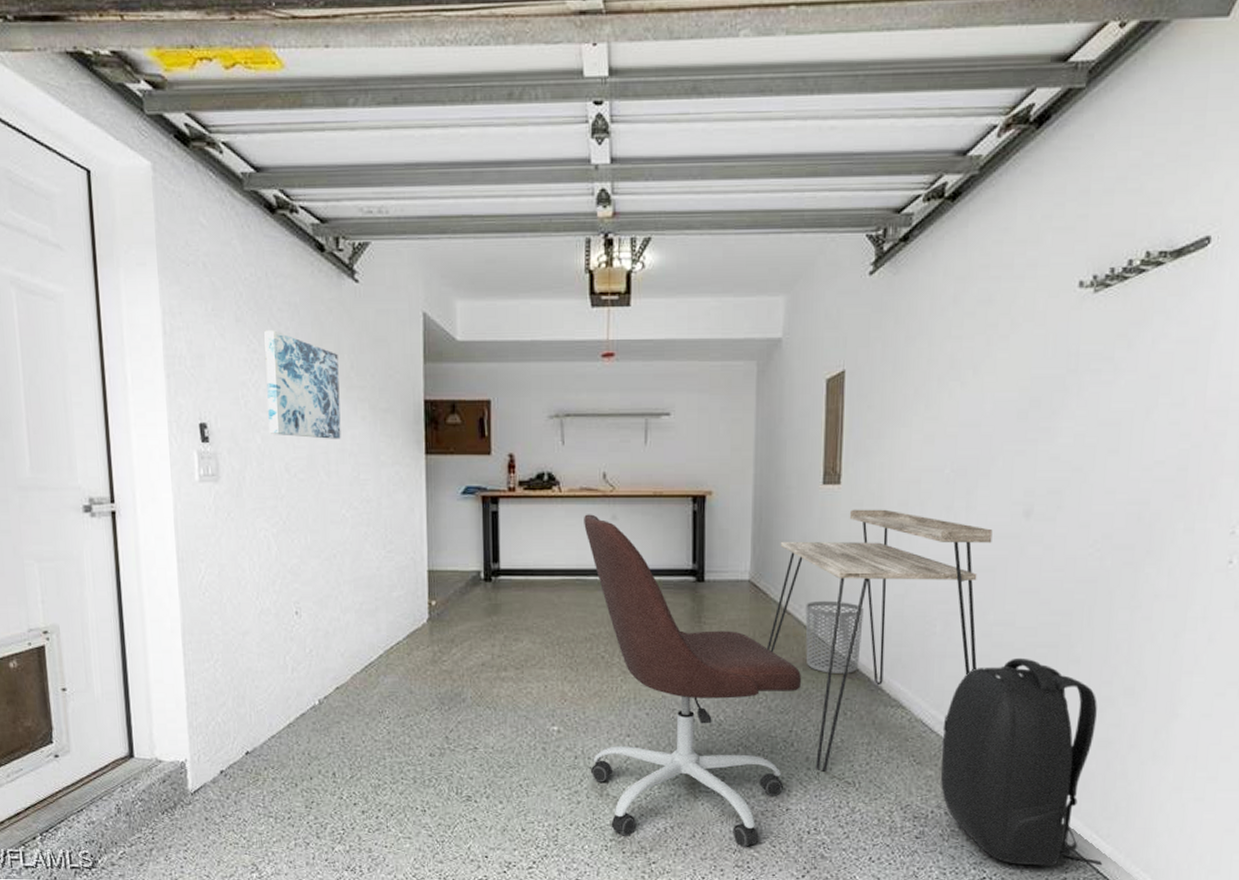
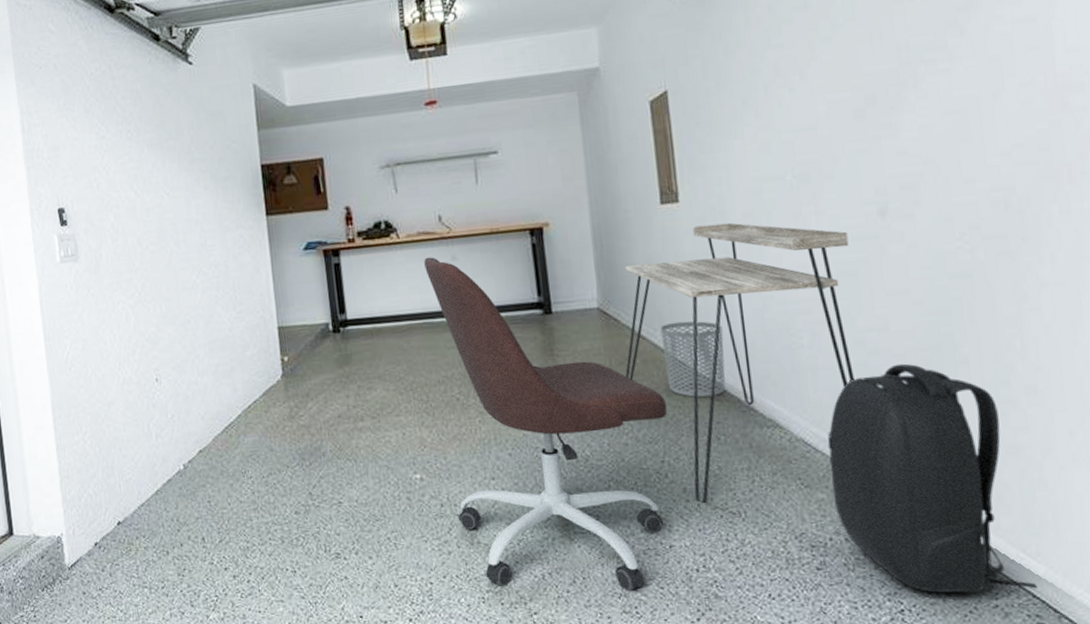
wall art: present [264,330,341,439] -> none [111,116,187,213]

